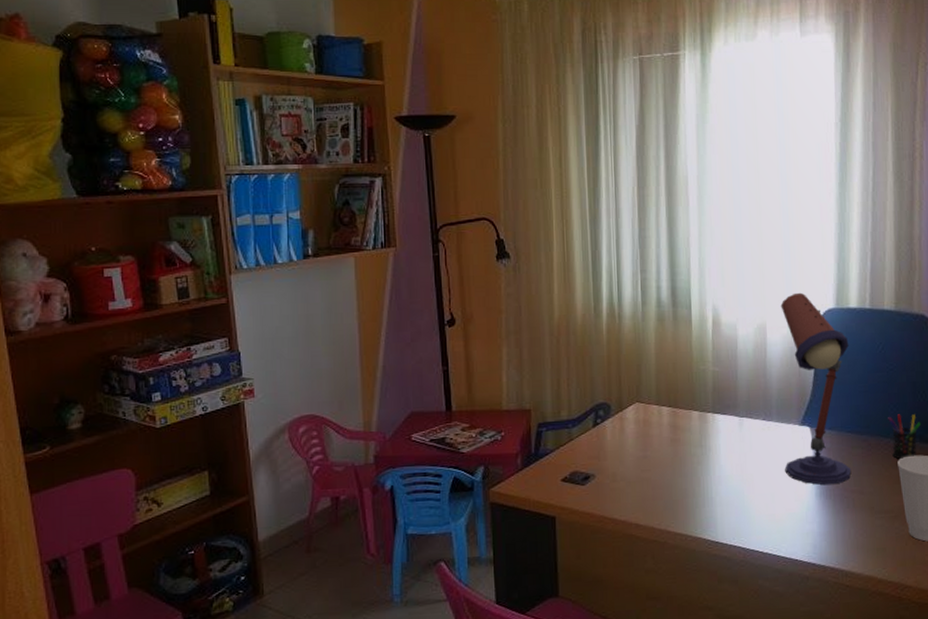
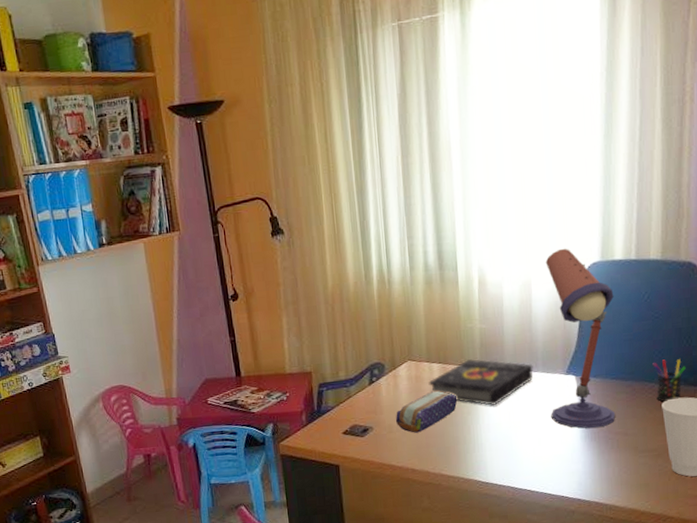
pencil case: none [619,436,686,483] -> present [395,390,457,433]
book: none [657,404,768,456] -> present [428,359,534,406]

